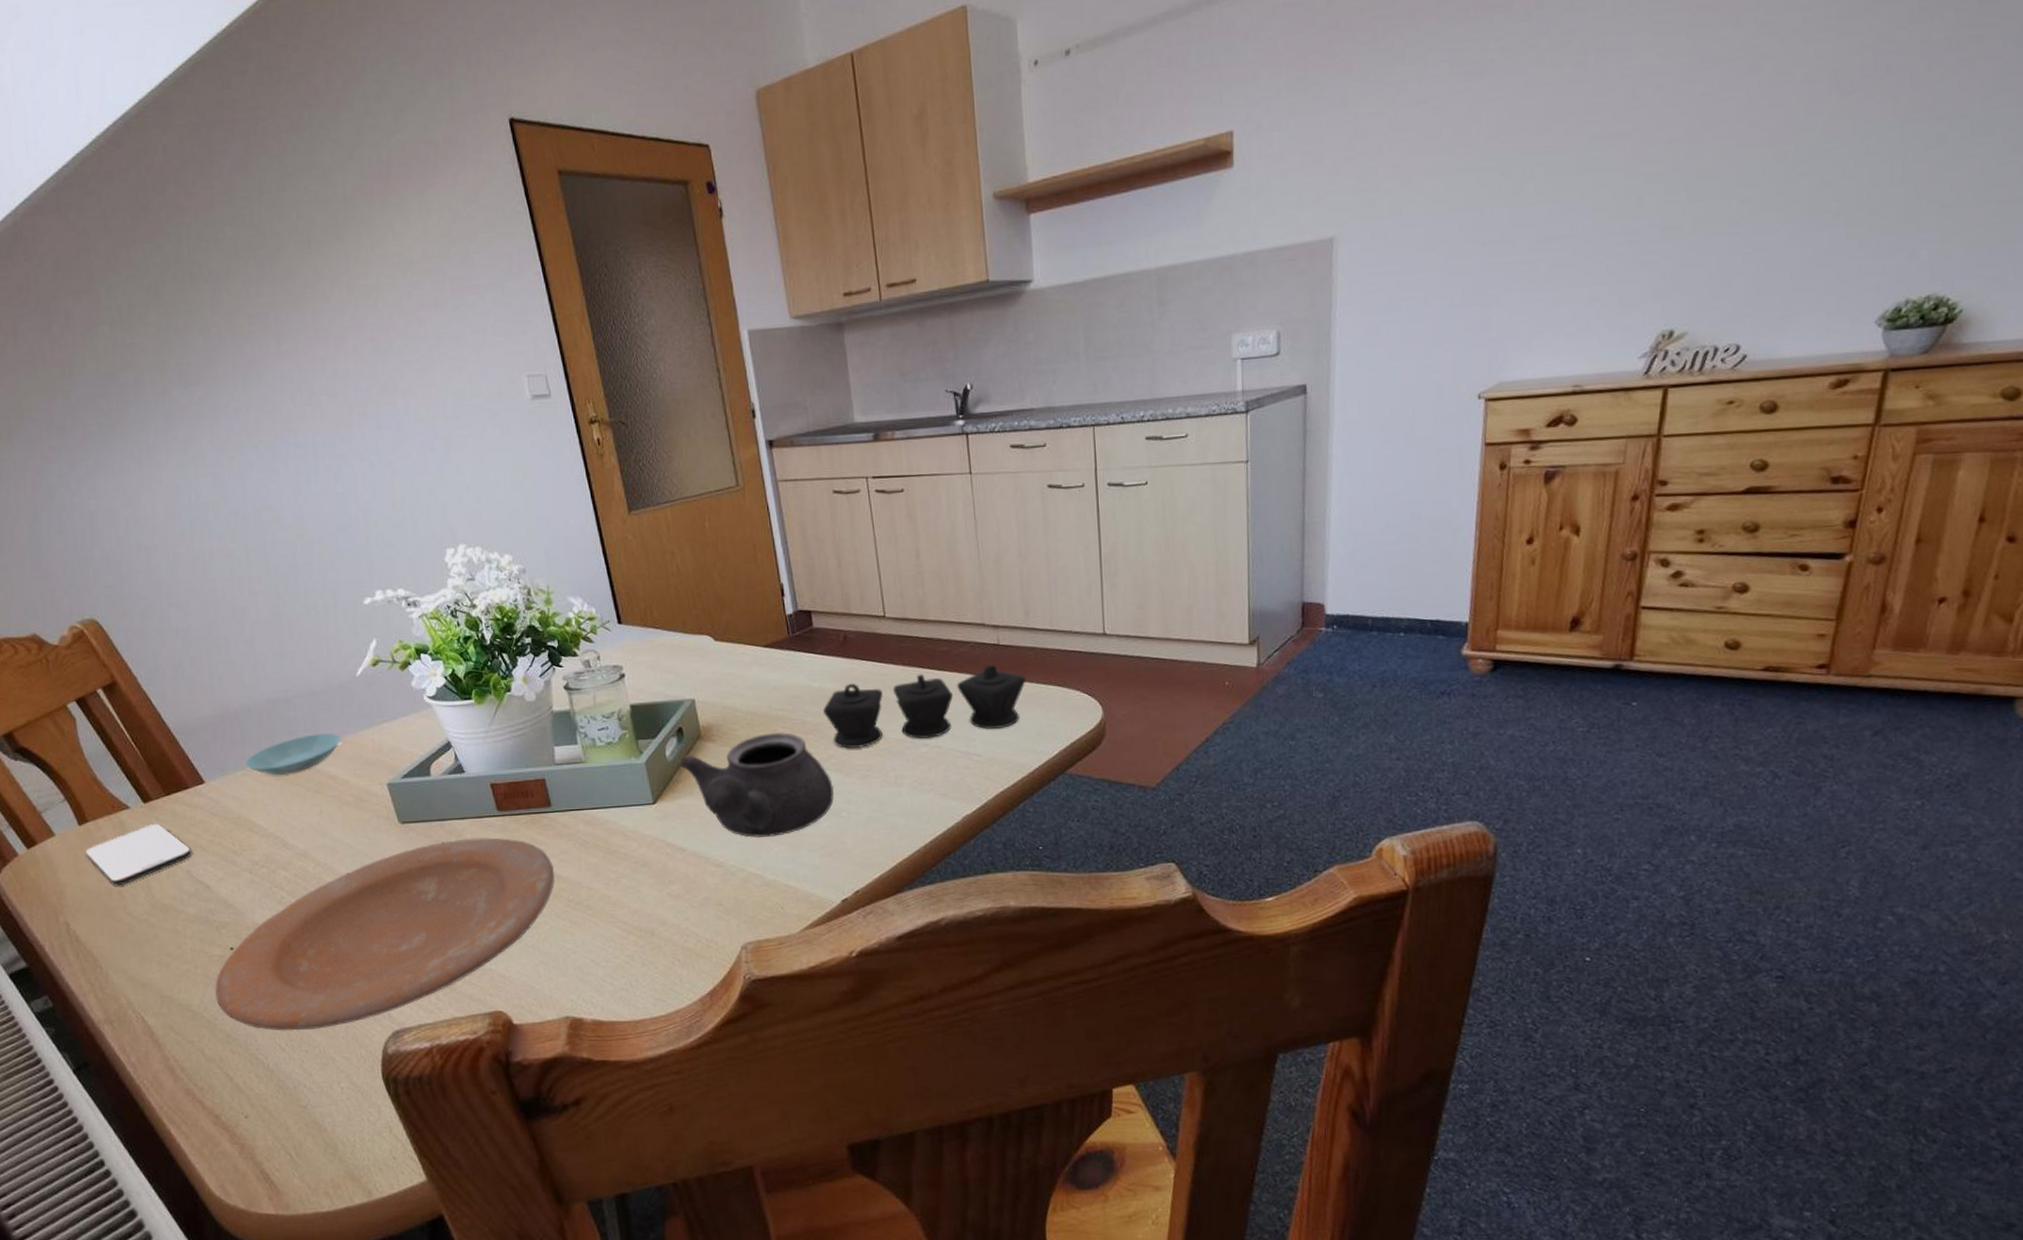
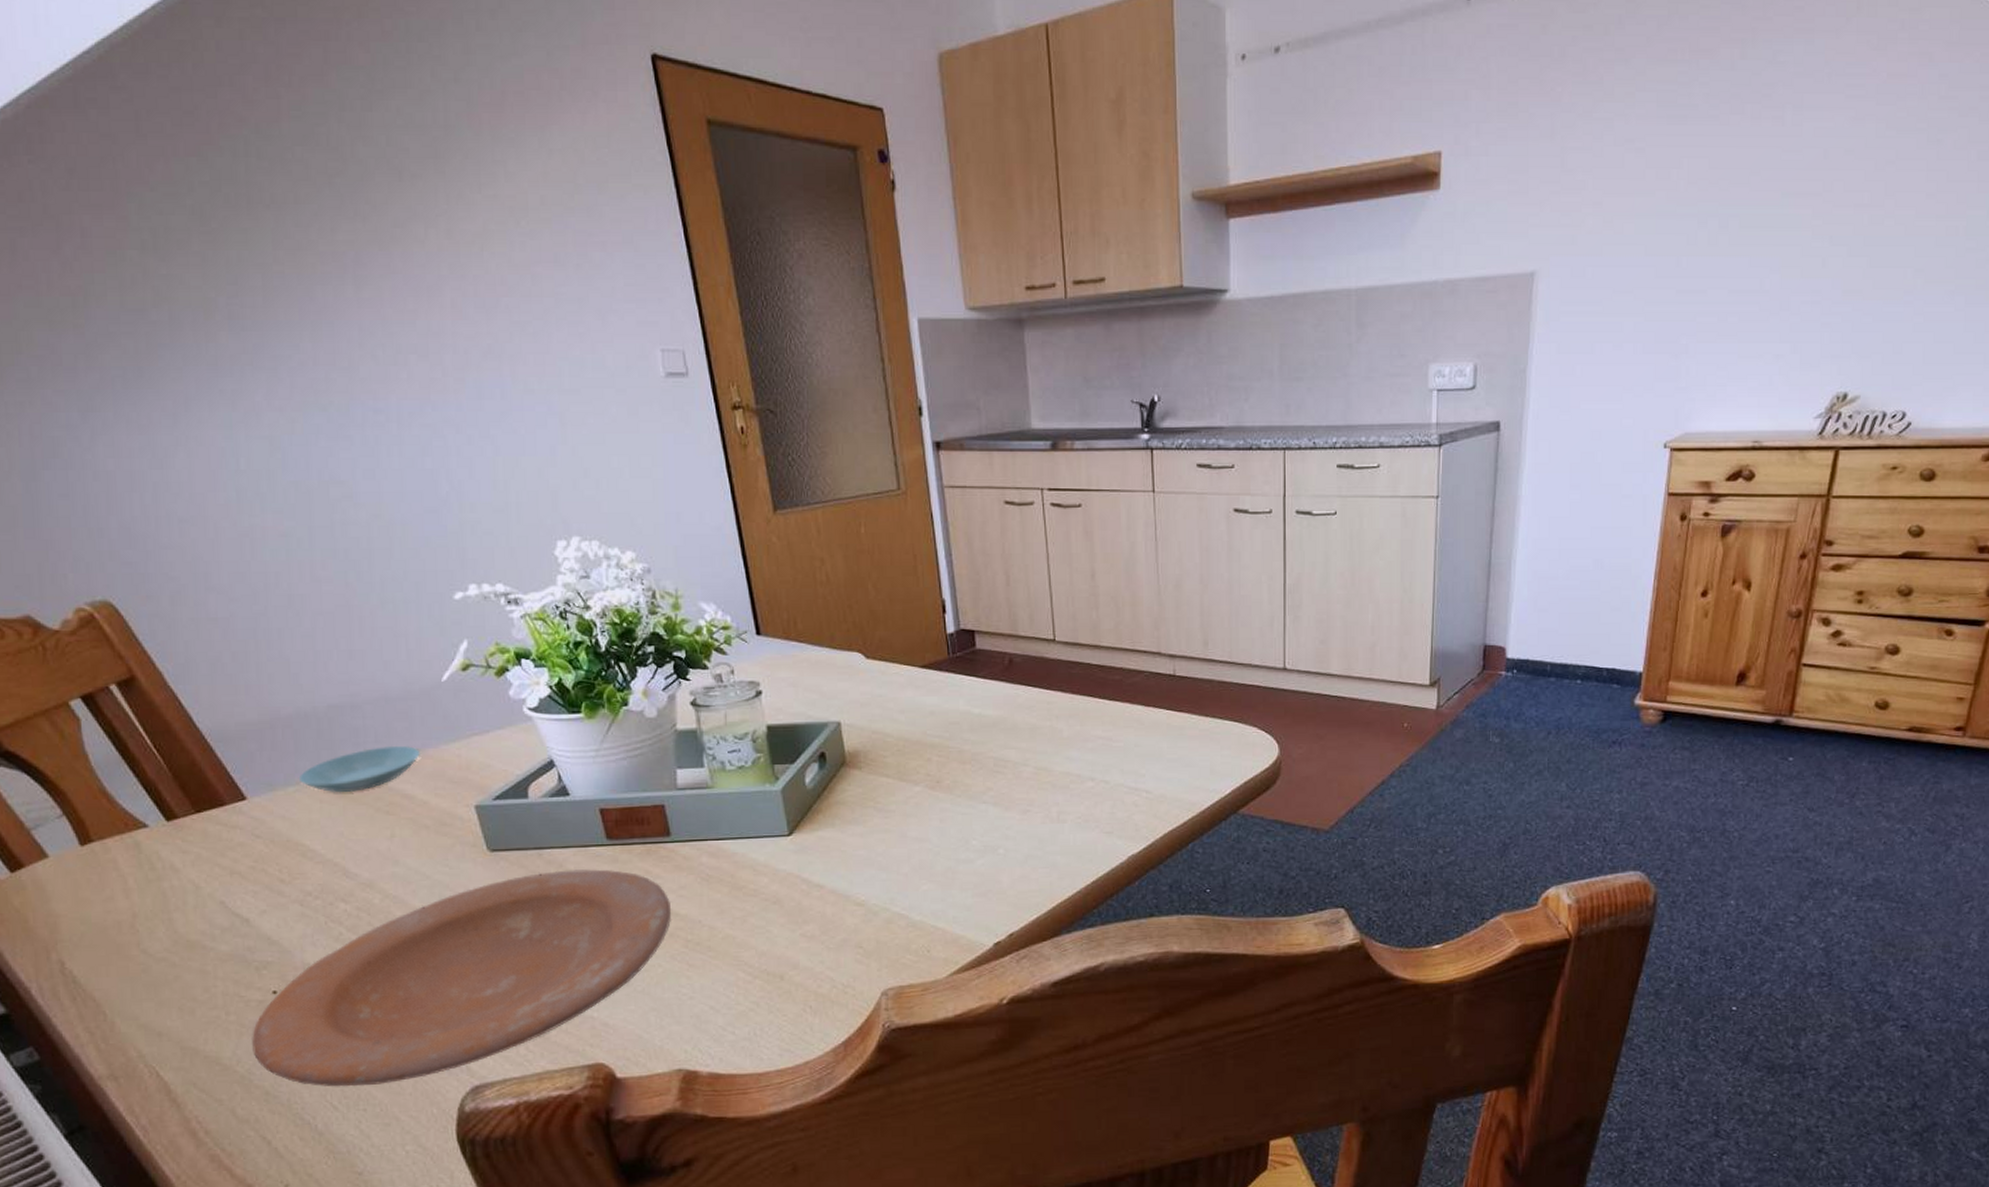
smartphone: present [85,823,192,887] -> none [88,845,227,919]
teapot: present [678,733,835,838] -> none [819,761,992,875]
sugar bowl: present [822,664,1026,749] -> none [982,696,1201,782]

